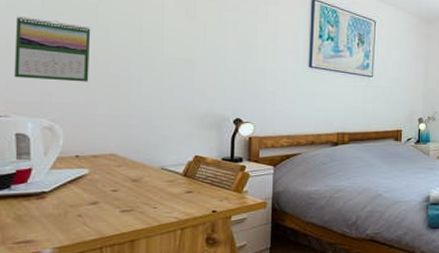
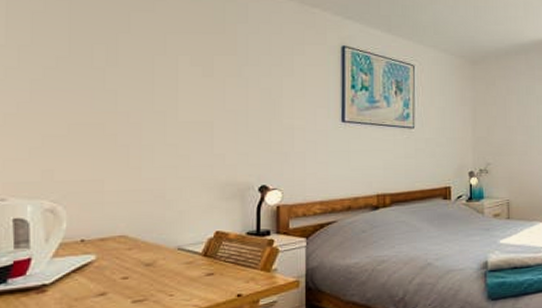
calendar: present [14,16,91,82] -> none [12,87,98,156]

